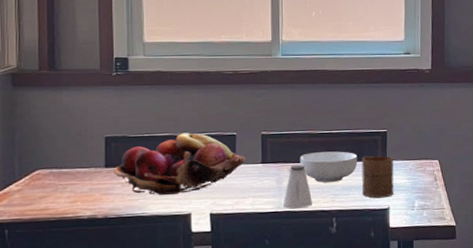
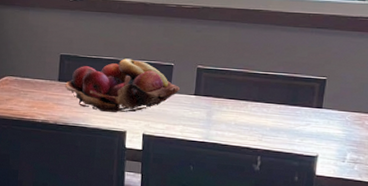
saltshaker: present [284,164,312,209] -> none [211,100,239,143]
cereal bowl: present [300,151,358,183] -> none [231,91,291,123]
cup: present [361,156,394,199] -> none [291,101,330,146]

